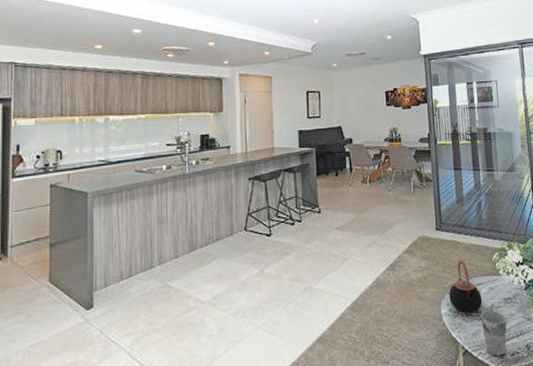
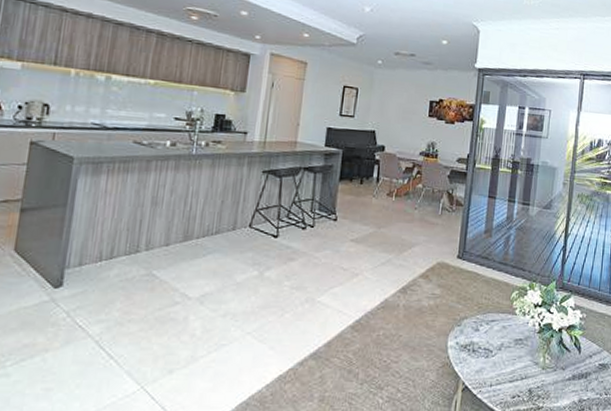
teapot: present [449,259,483,313] -> none [458,292,493,349]
cup: present [480,310,507,357] -> none [486,349,514,397]

